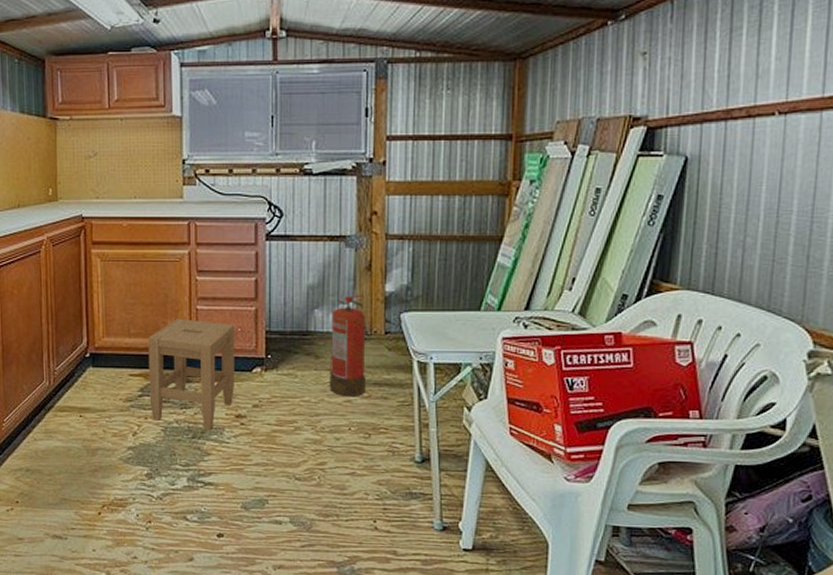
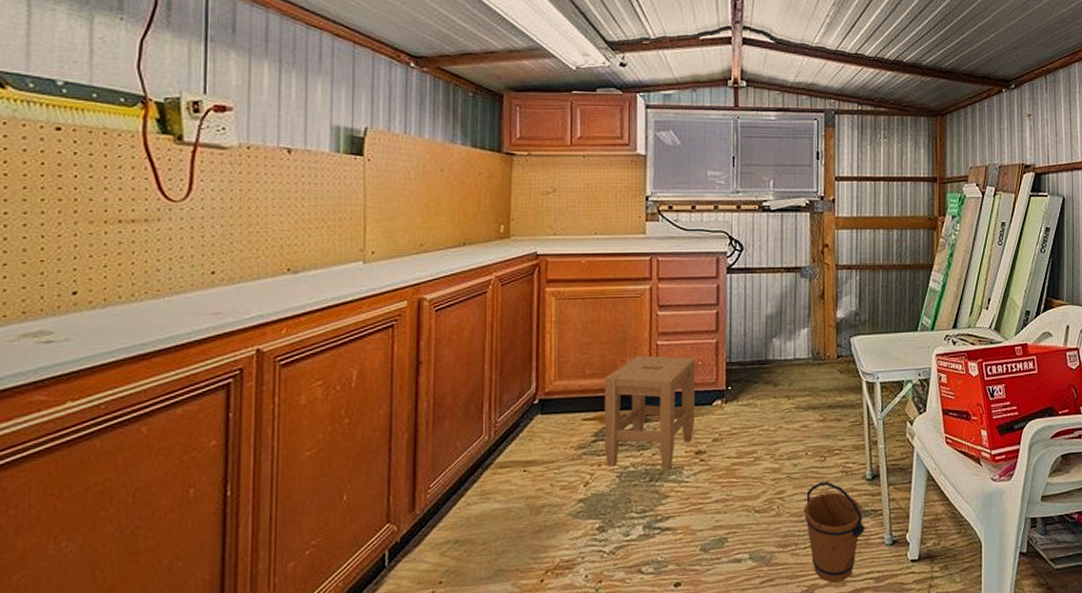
fire extinguisher: present [329,294,366,396] -> none [787,321,820,422]
bucket: none [346,459,413,558] -> present [803,482,865,583]

